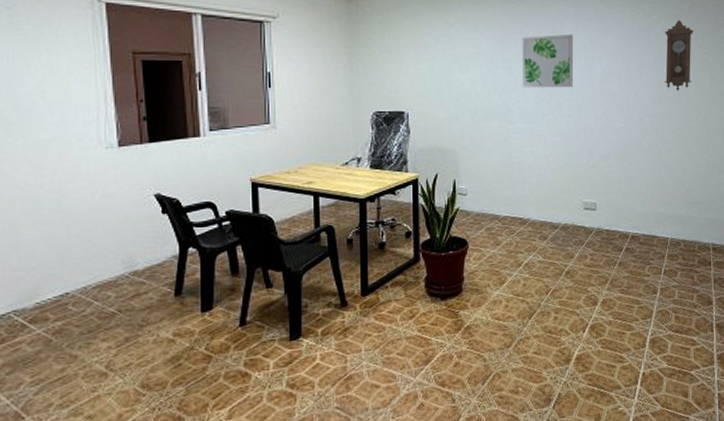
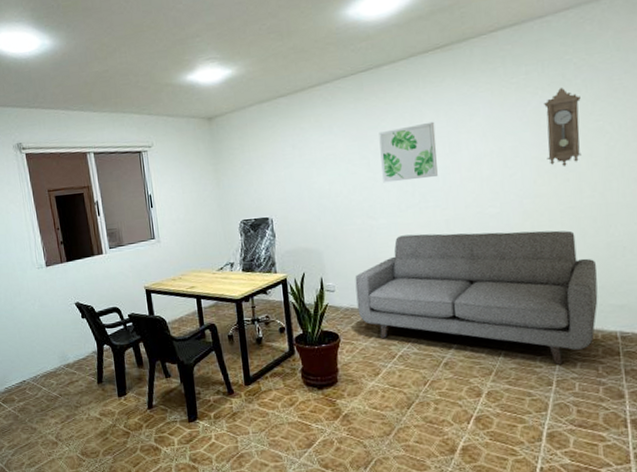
sofa: none [488,142,698,274] -> present [355,230,598,365]

